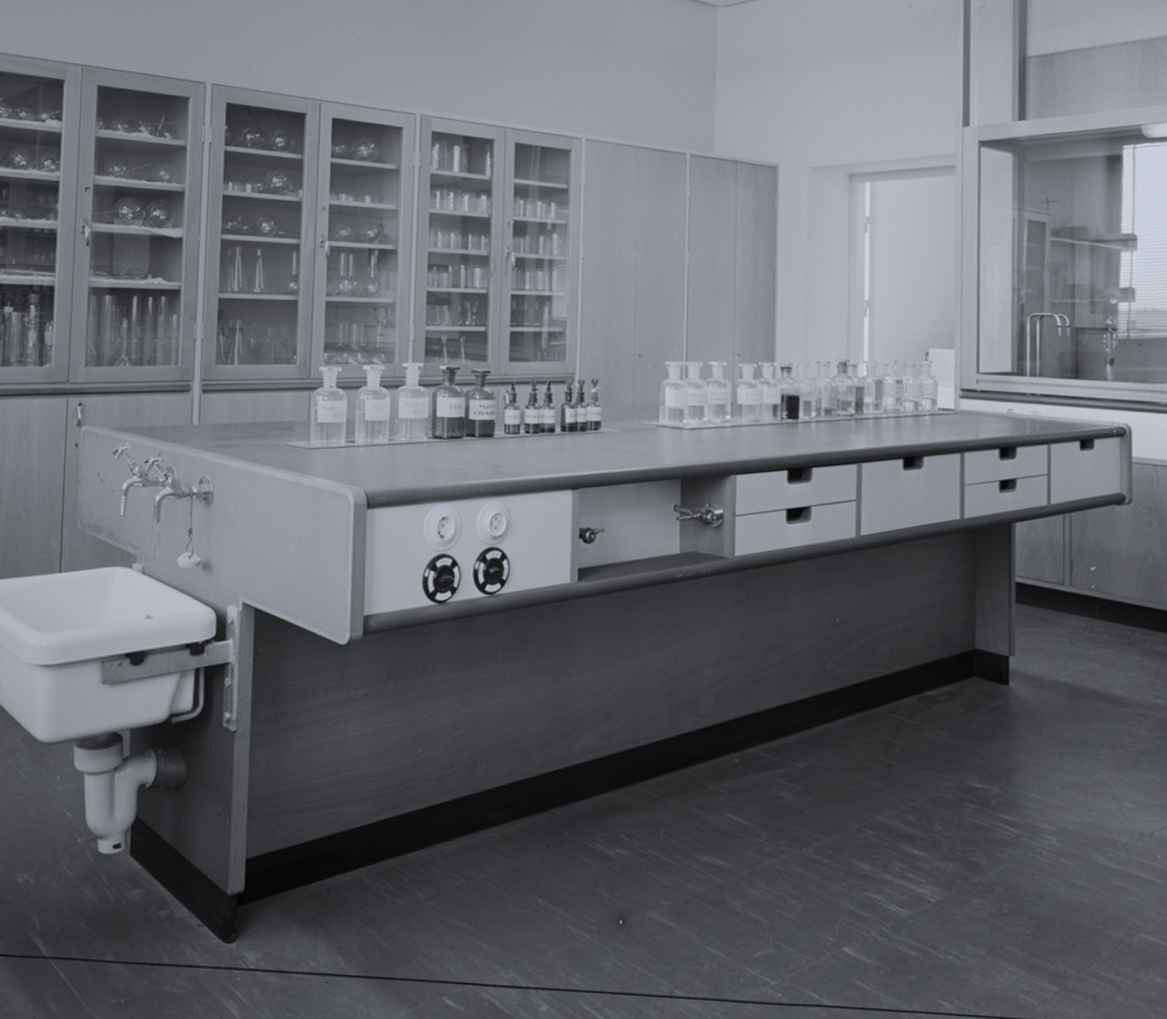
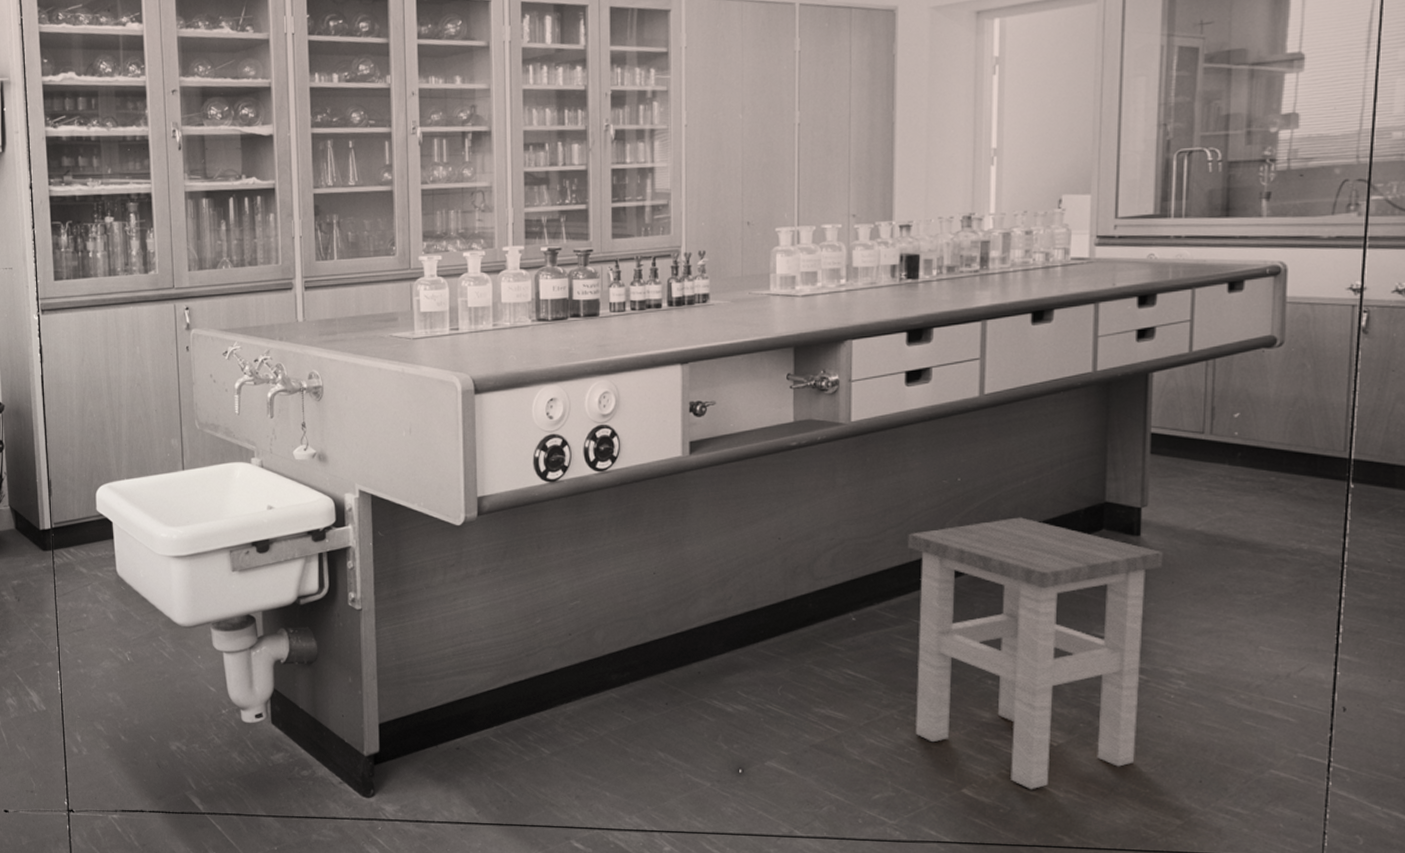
stool: none [789,661,1031,950] -> present [908,517,1163,790]

